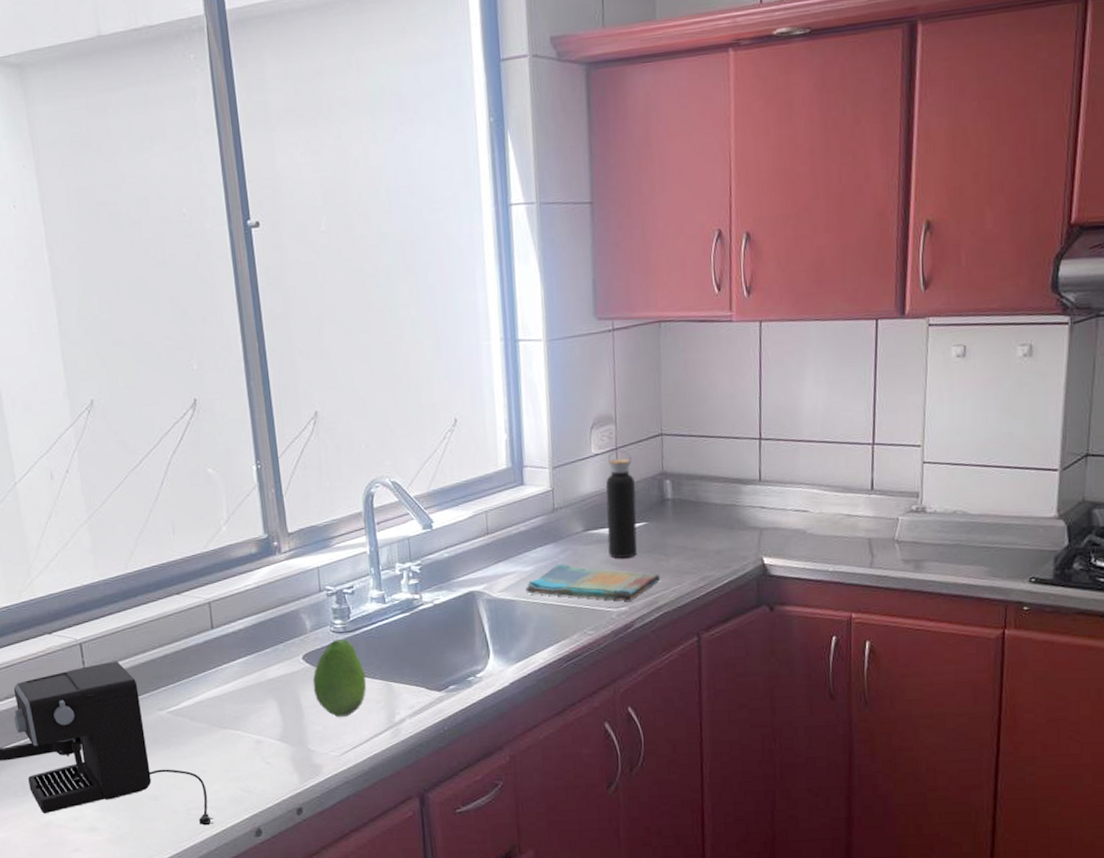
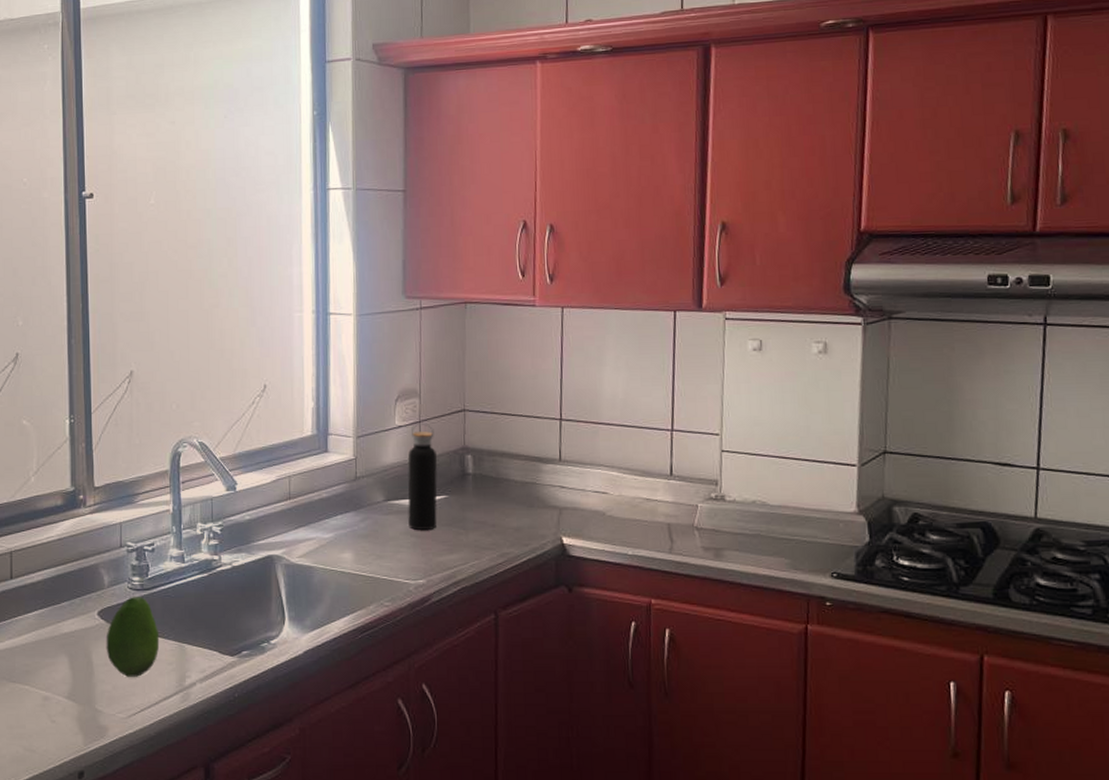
dish towel: present [524,563,660,601] -> none [323,532,459,574]

